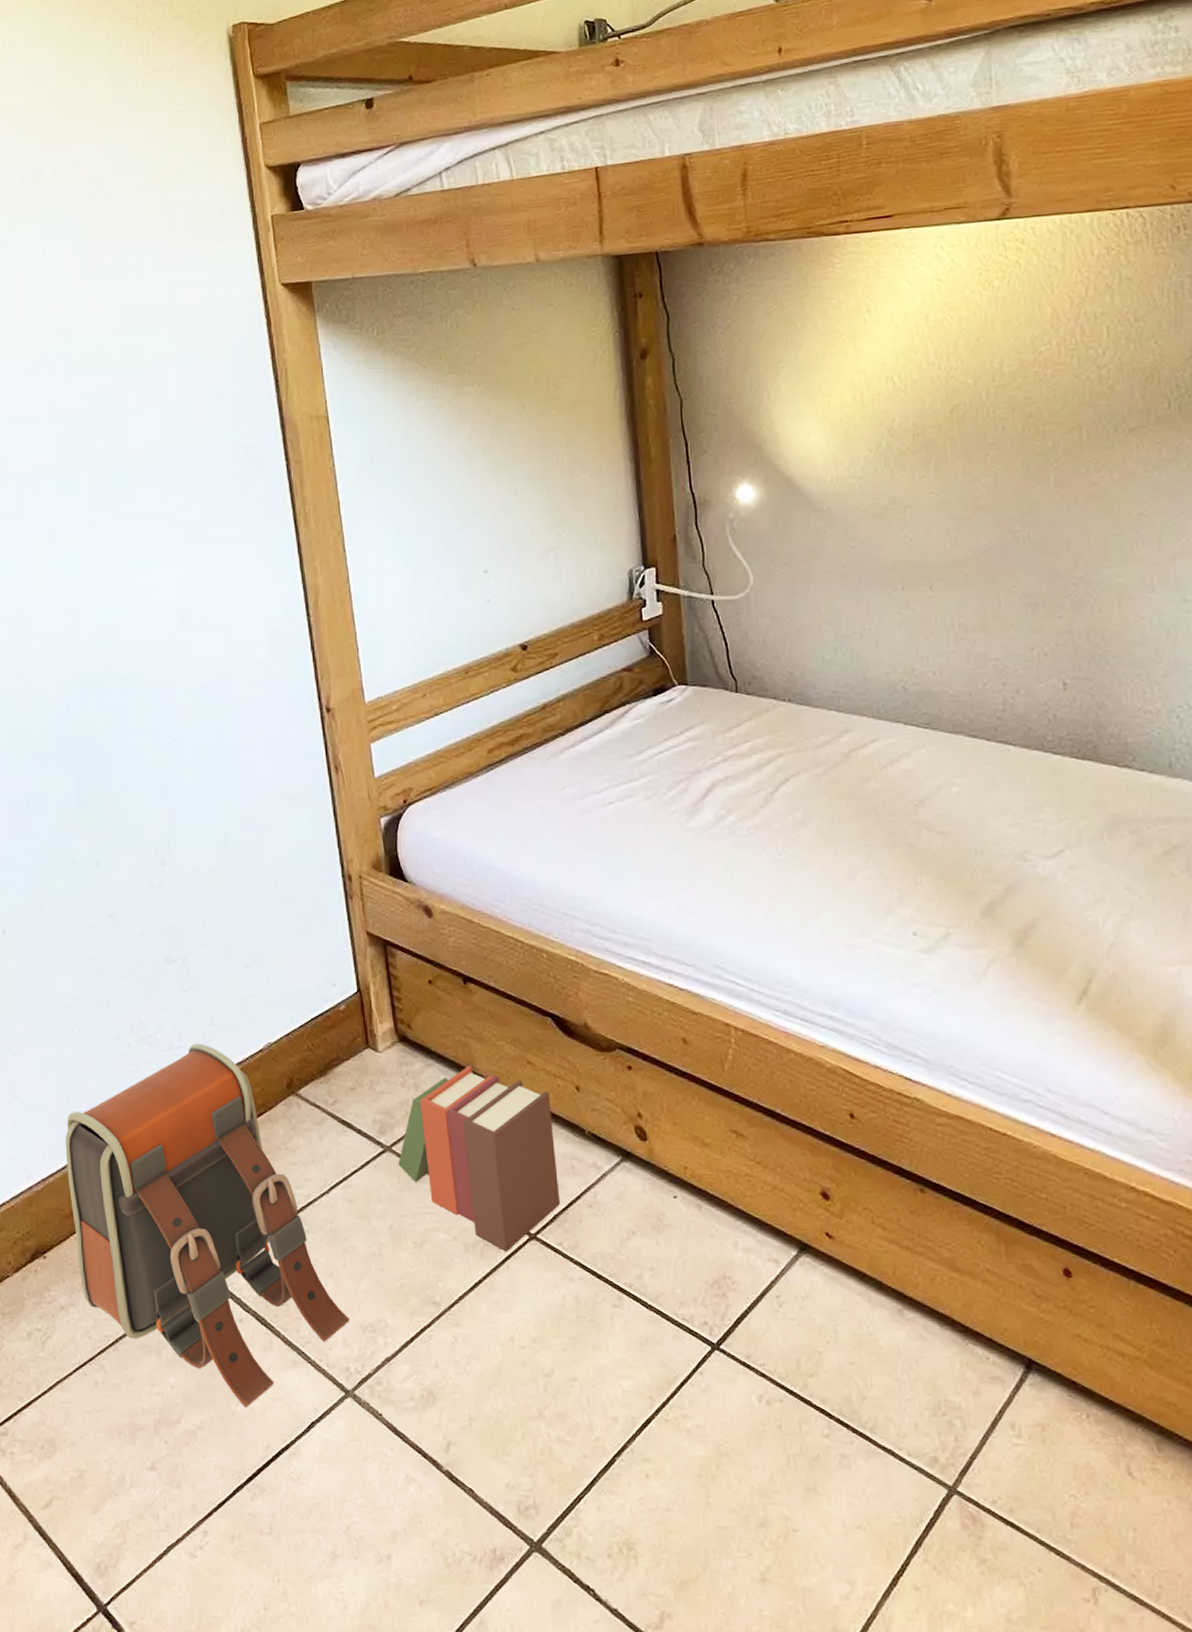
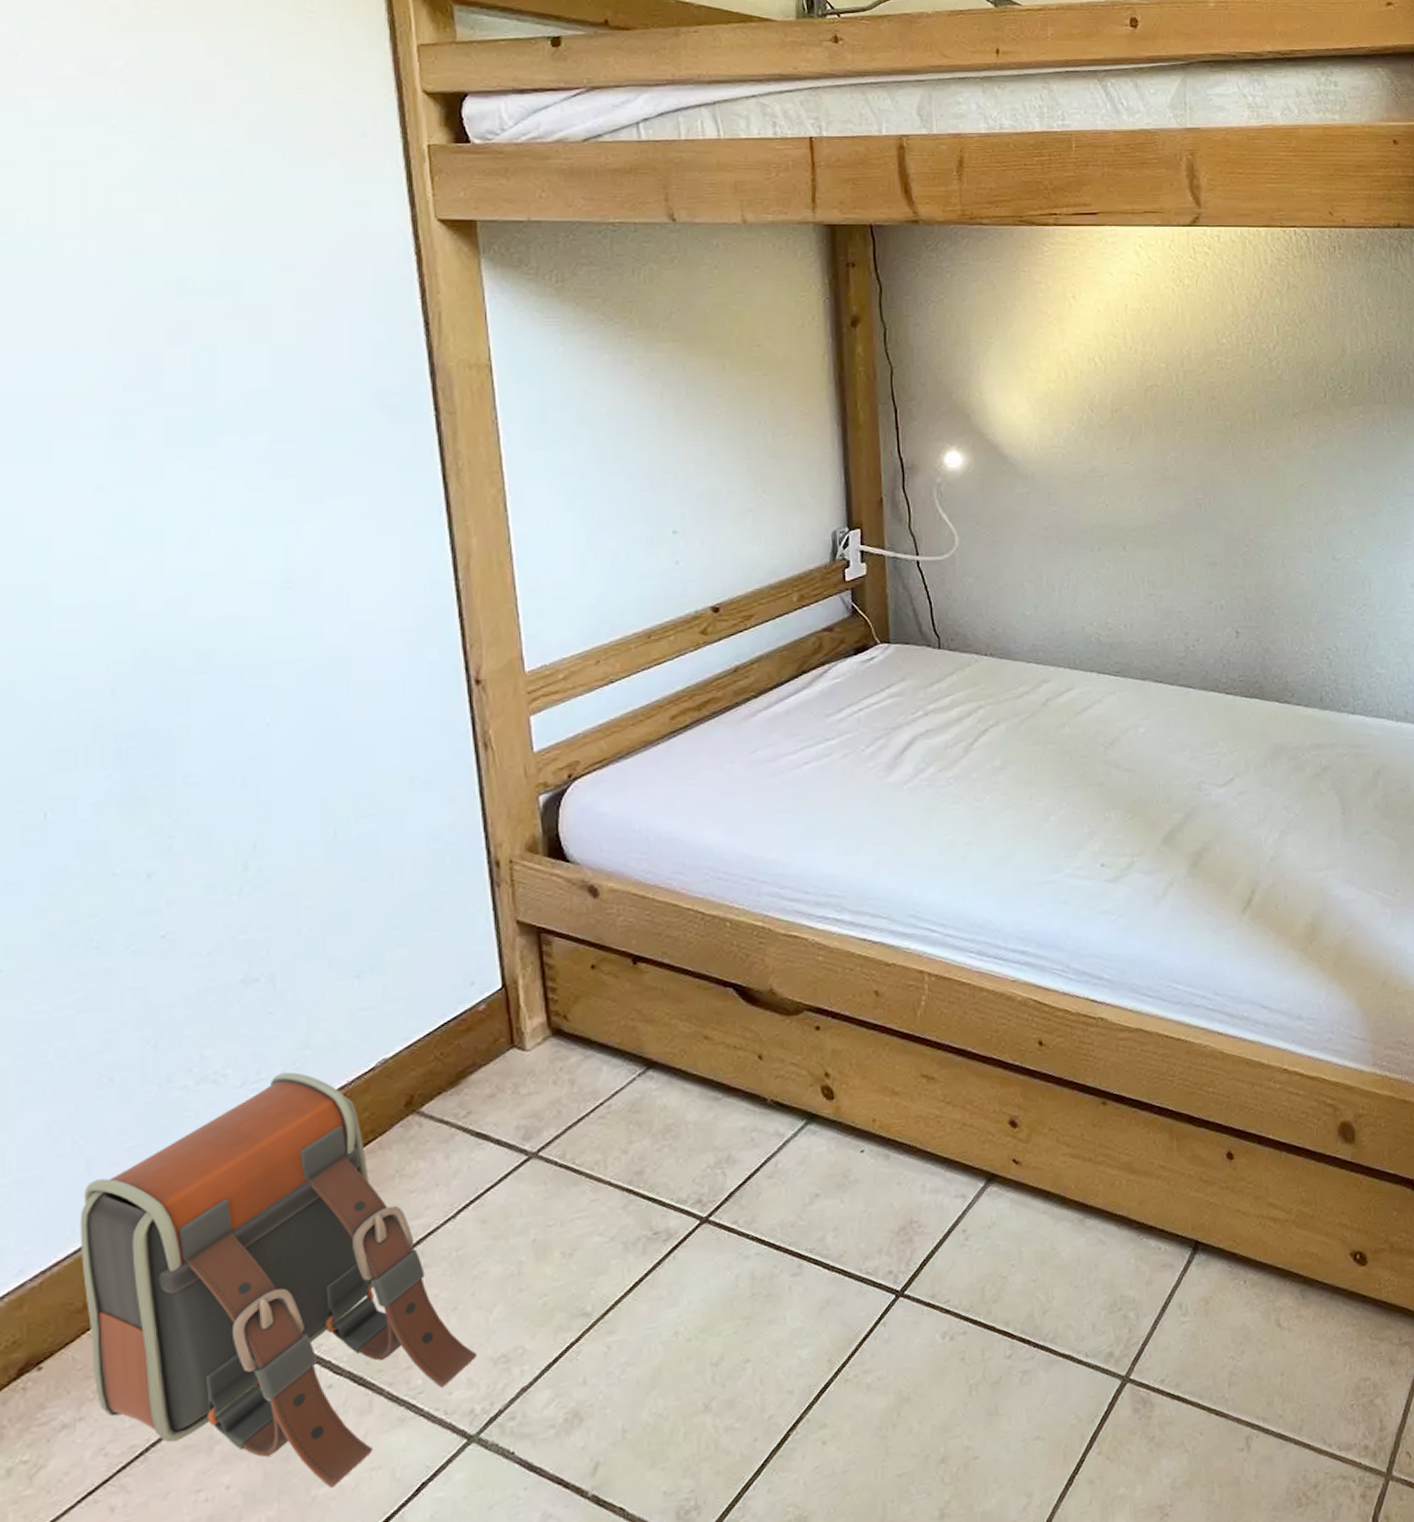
books: present [398,1066,561,1252] -> none [546,1051,737,1243]

